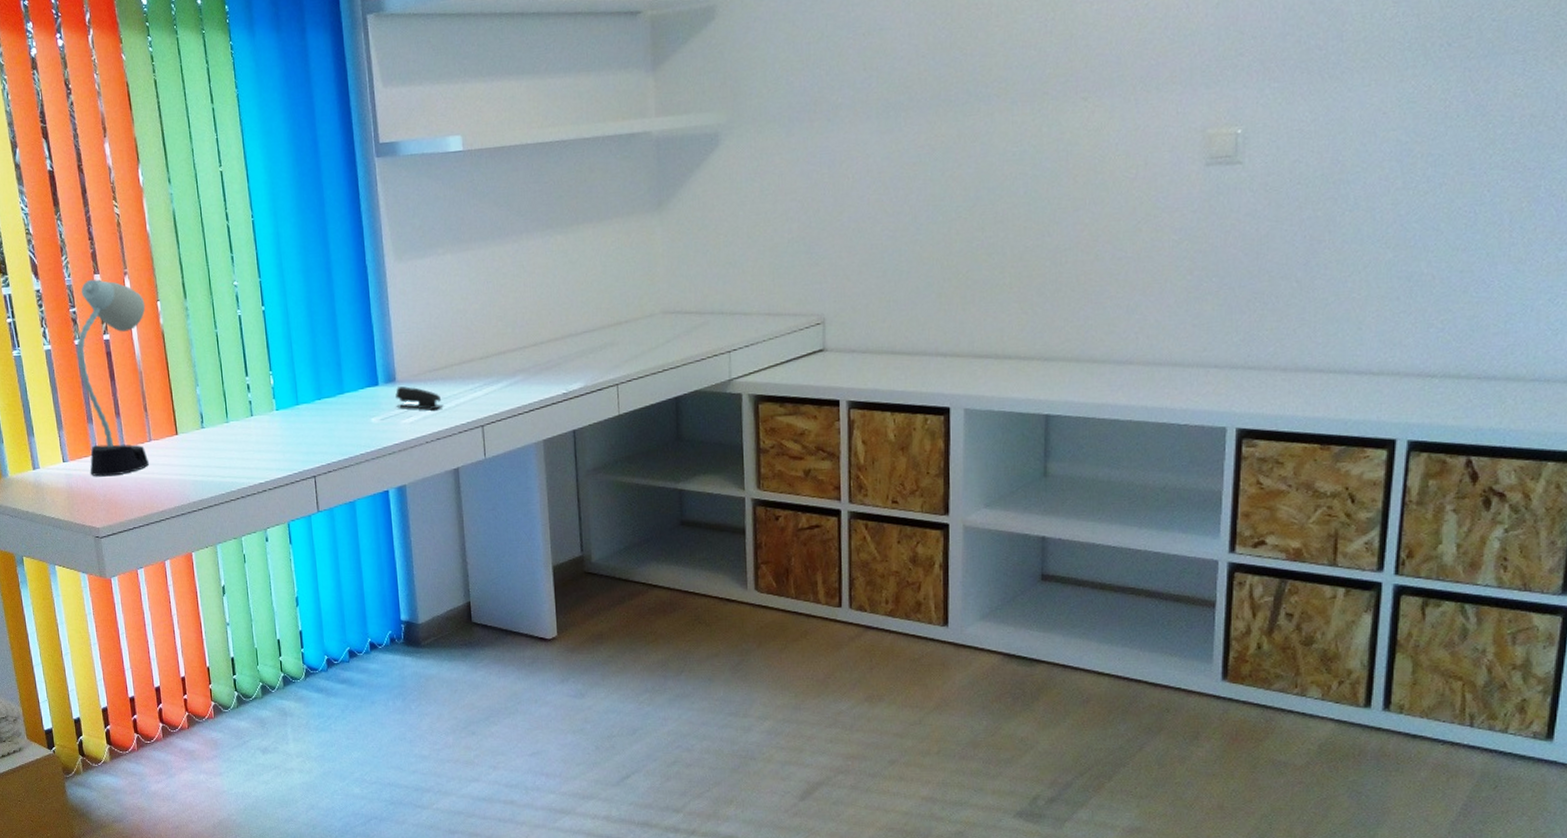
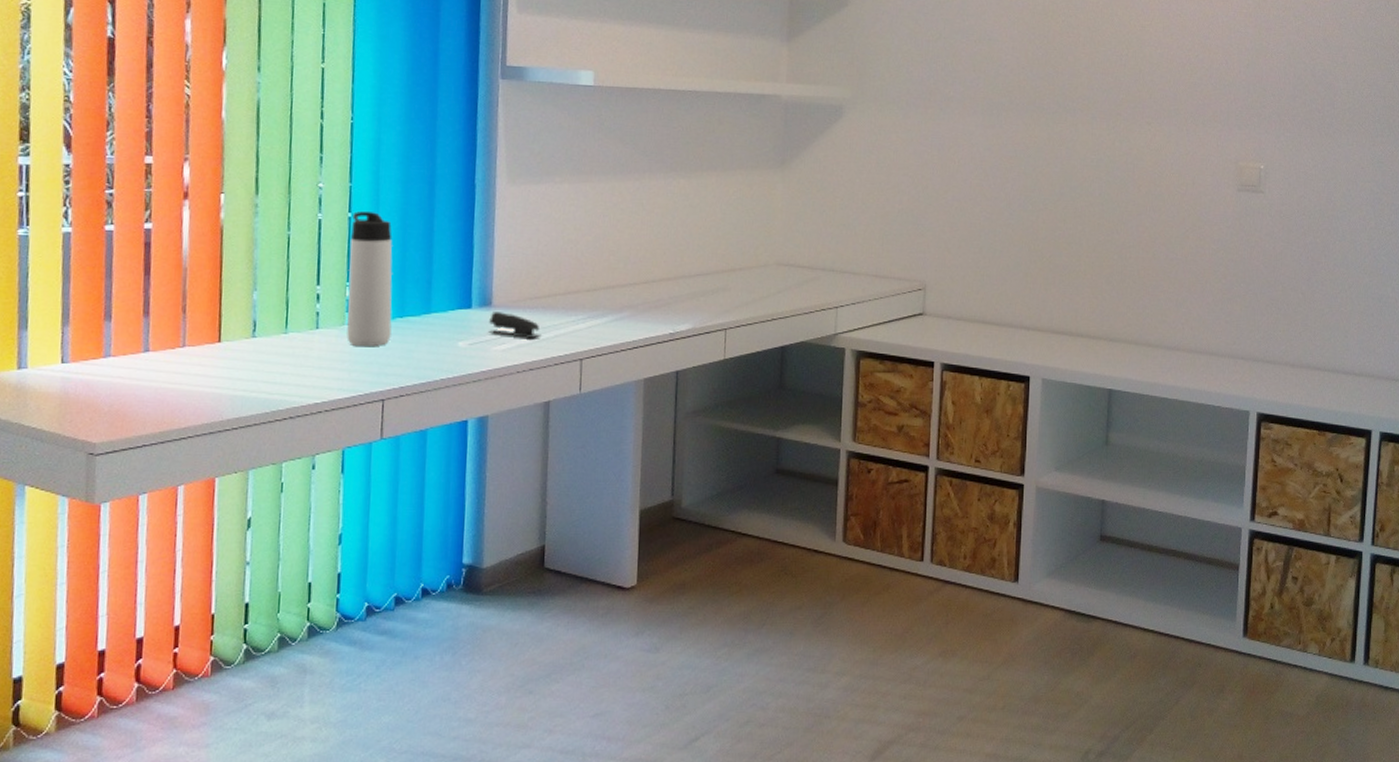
desk lamp: present [77,279,149,477] -> none [96,160,205,384]
thermos bottle: none [266,303,313,429] -> present [346,211,393,346]

